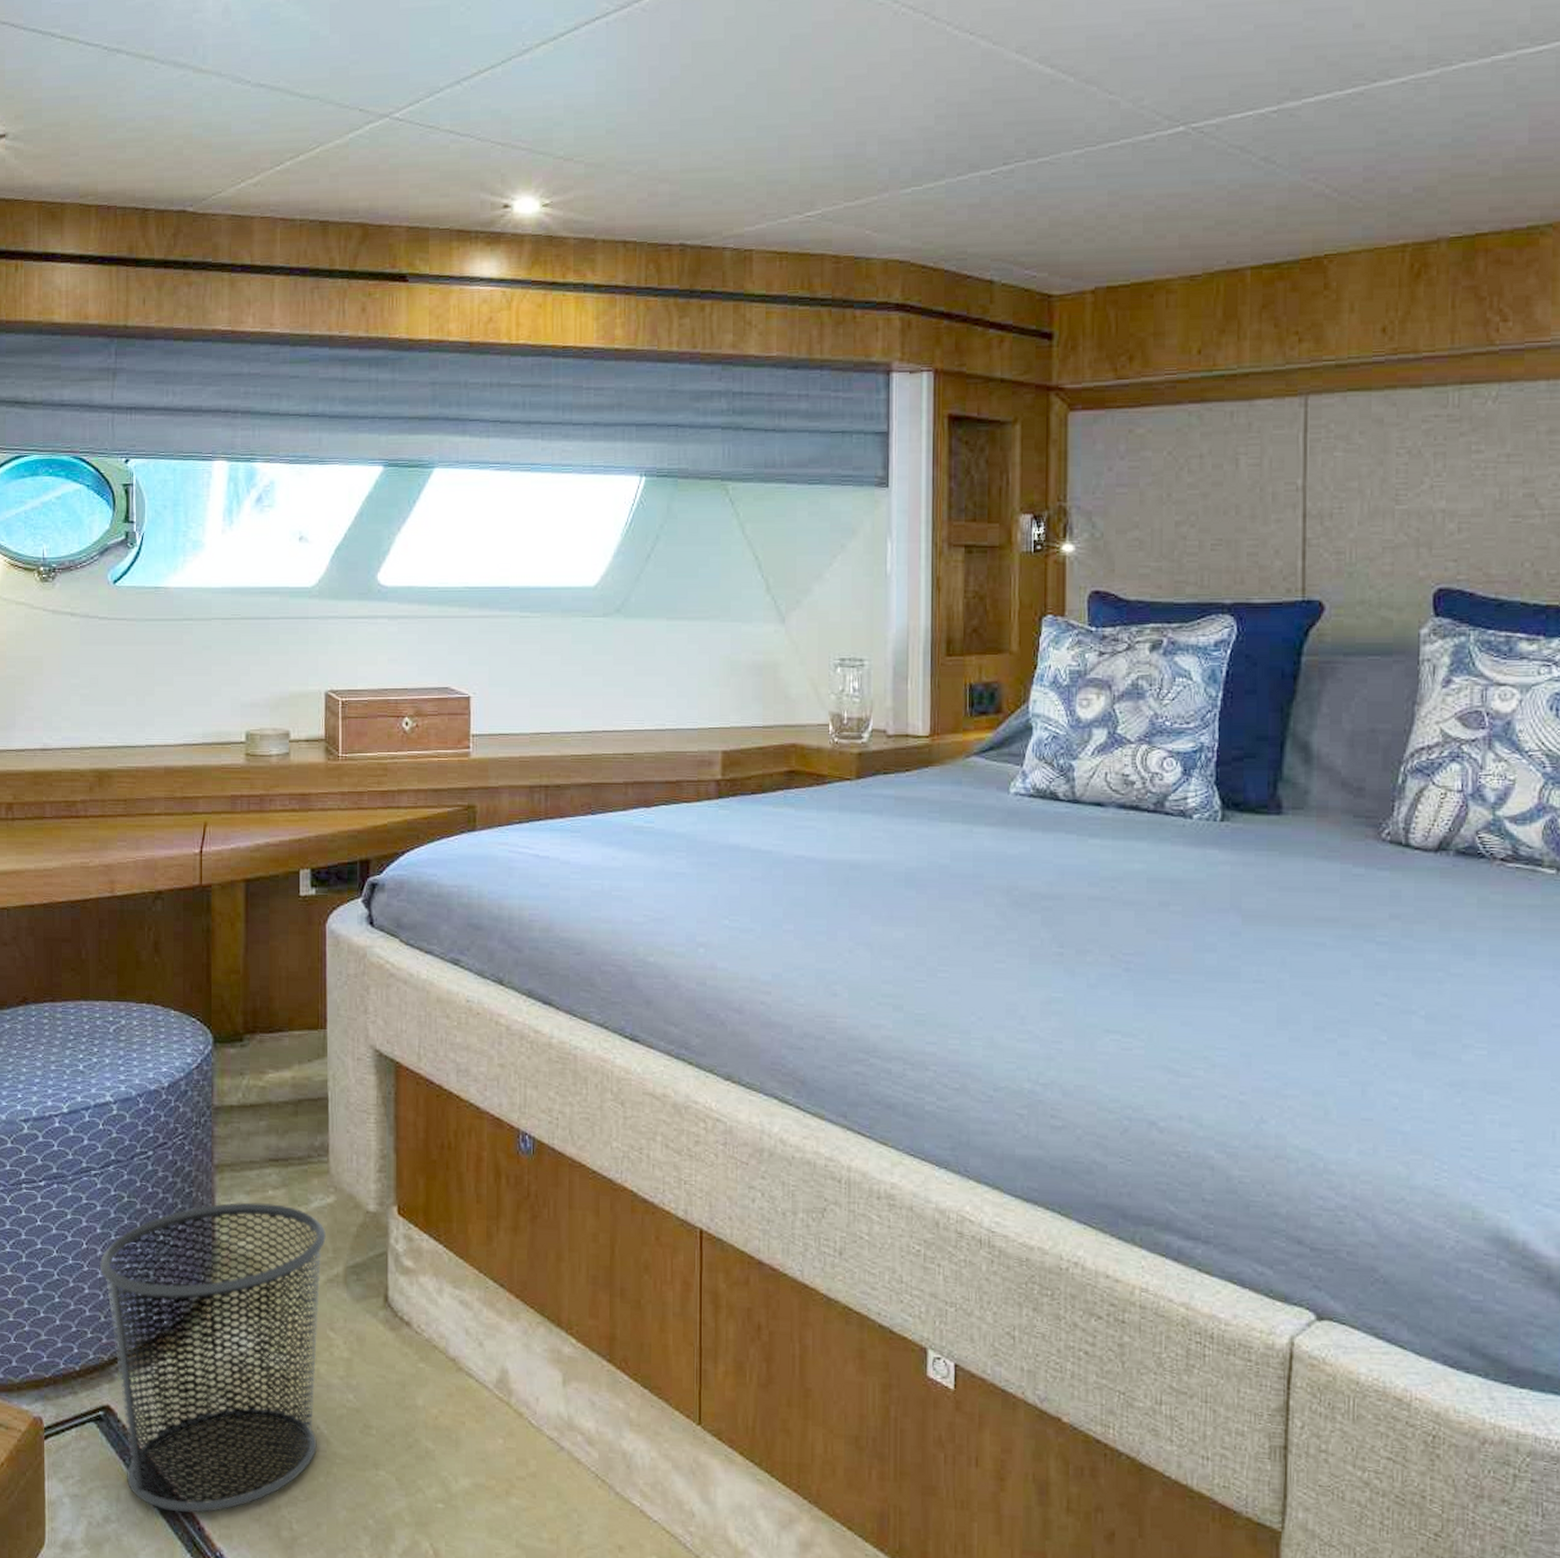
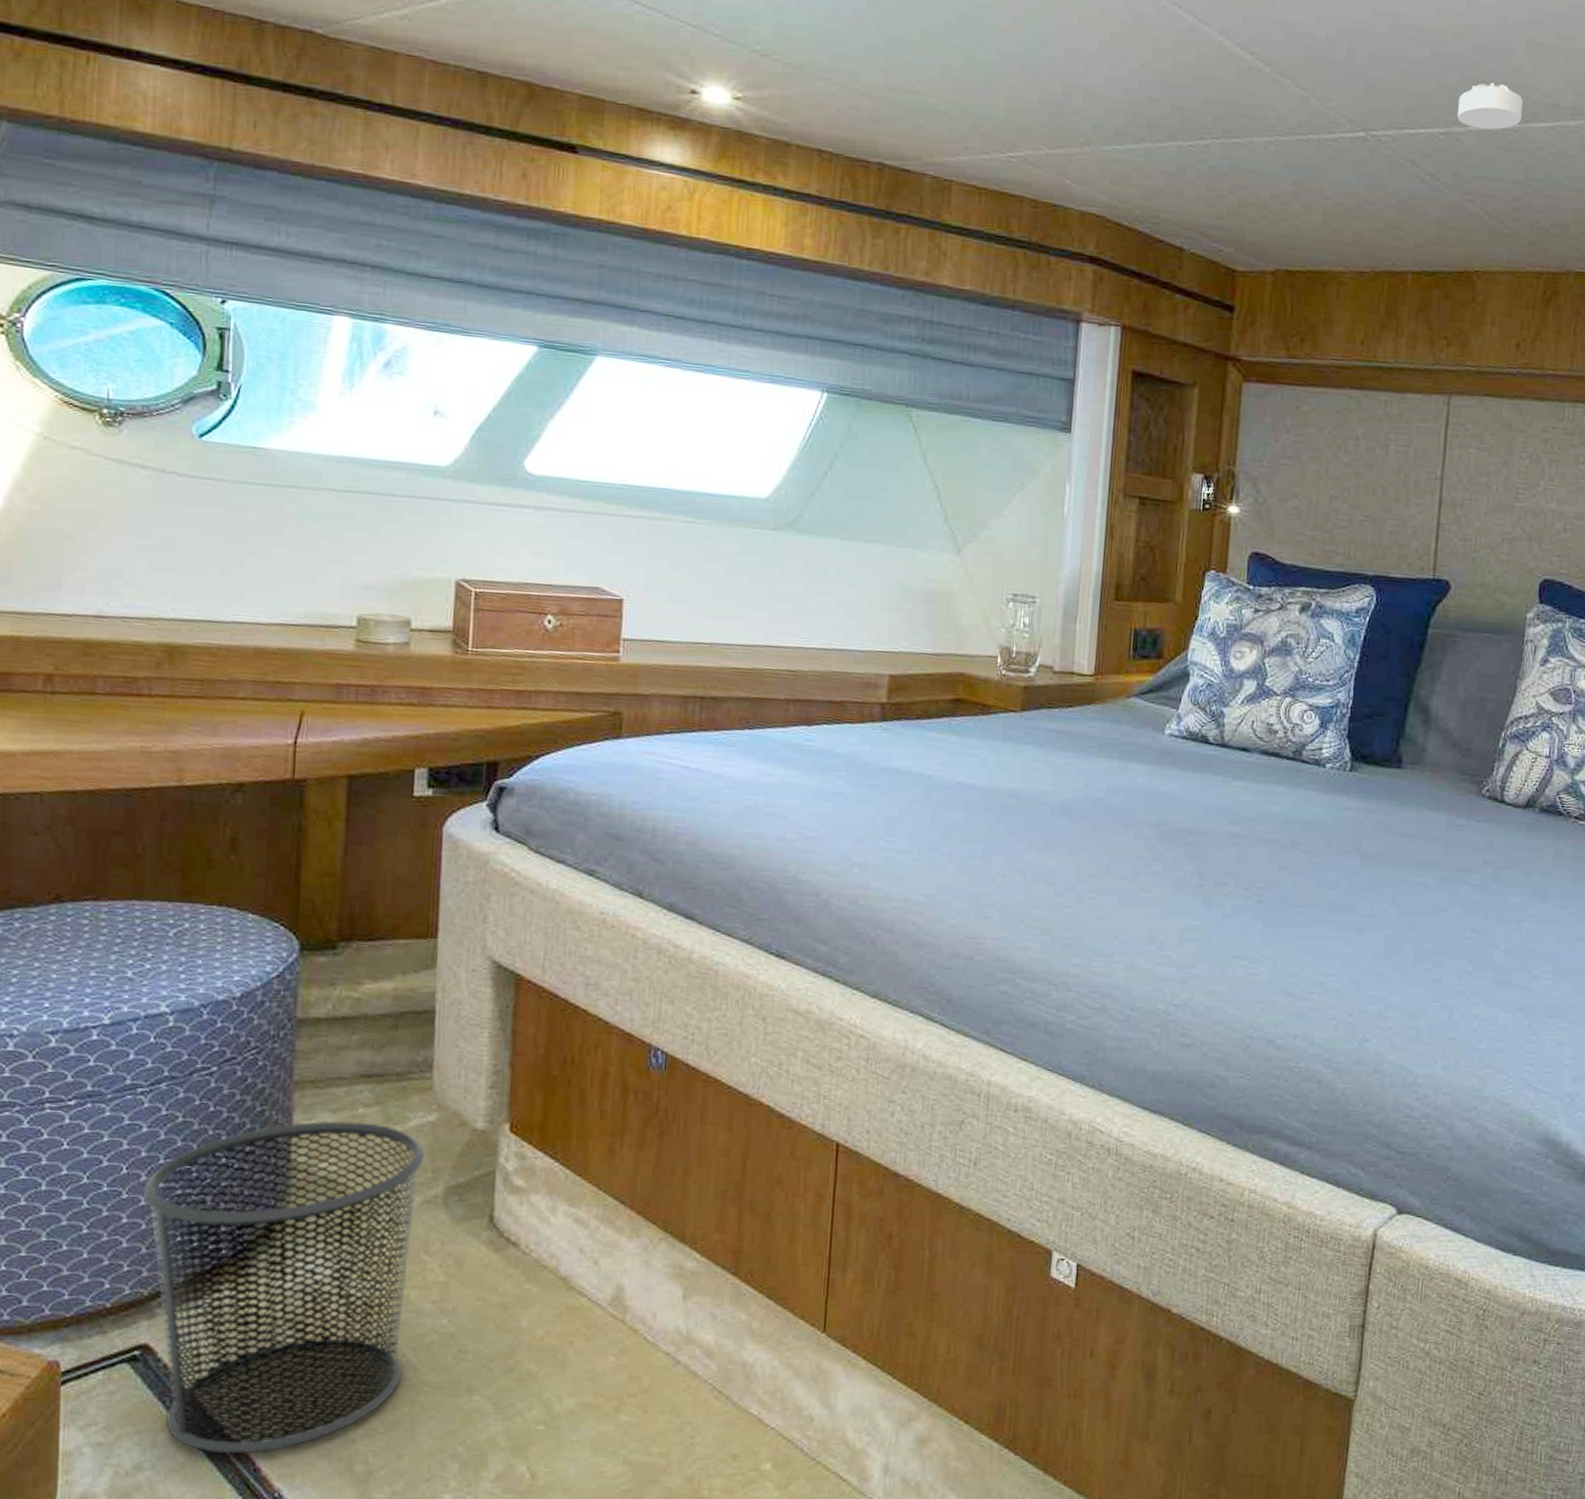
smoke detector: none [1291,46,1368,99] -> present [1457,82,1523,130]

